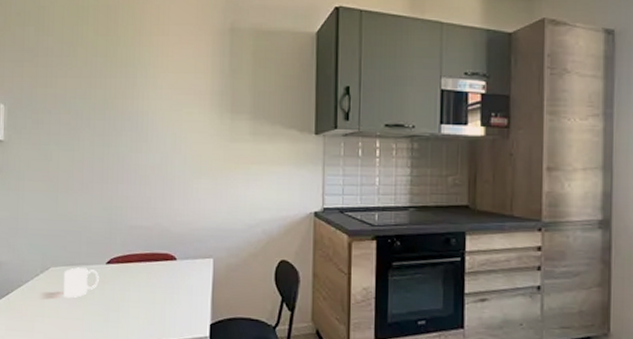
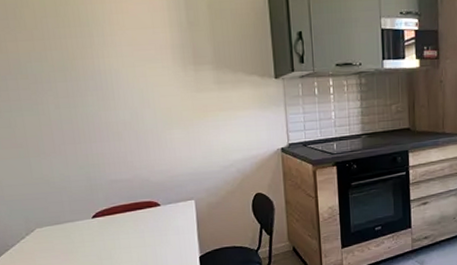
mug: present [63,267,99,299] -> none [50,224,88,255]

